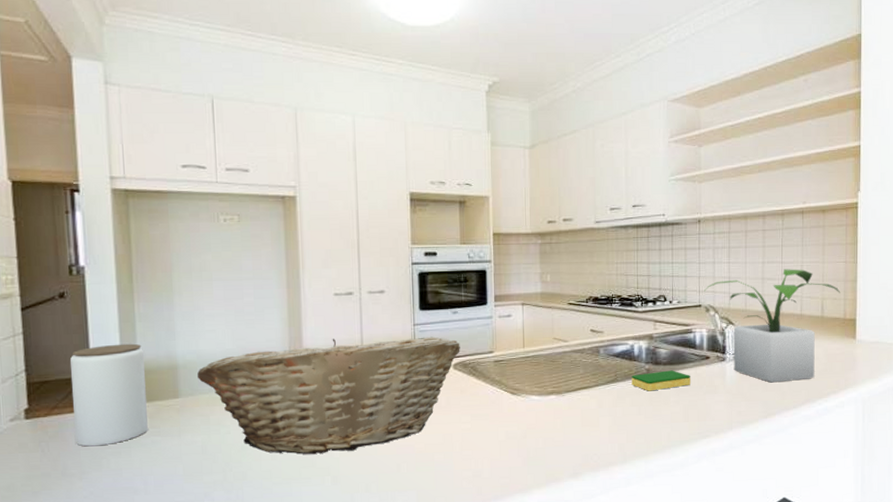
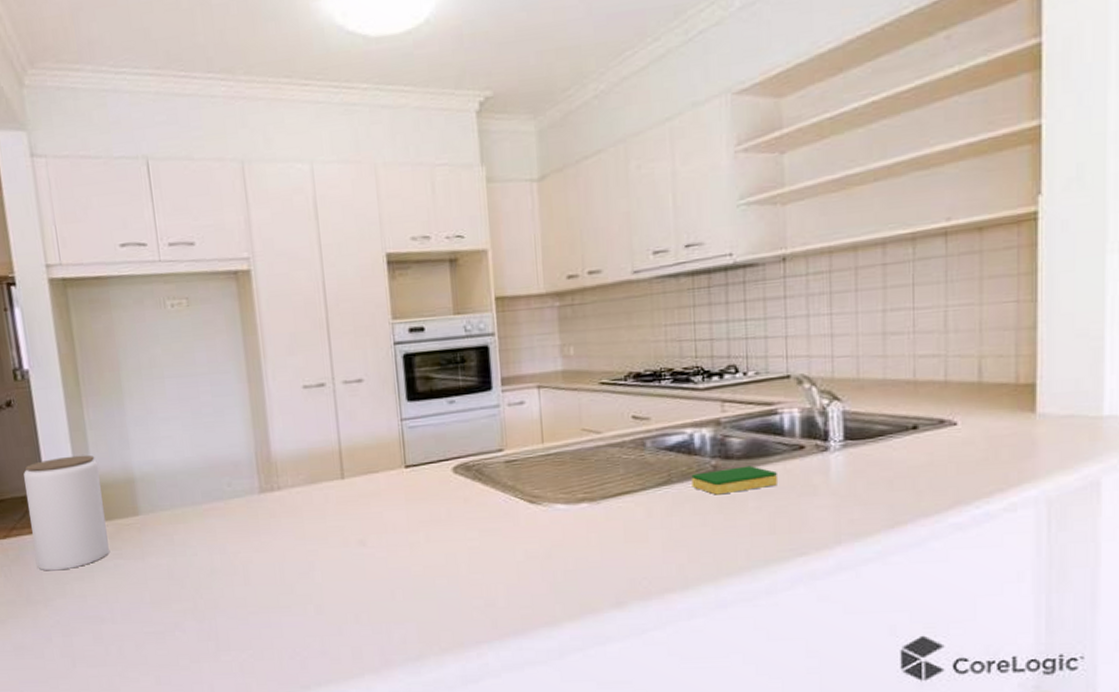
fruit basket: present [197,336,460,455] -> none [156,433,461,580]
potted plant: present [704,269,841,383] -> none [794,316,1010,479]

